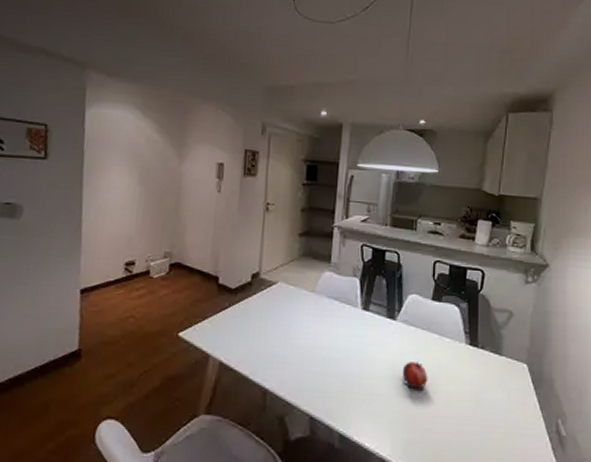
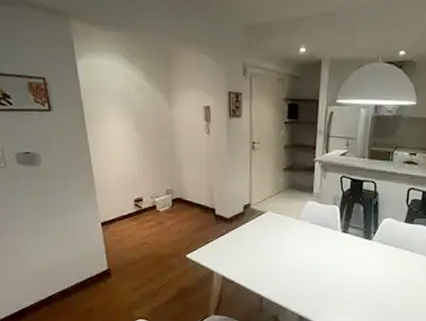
fruit: present [402,361,428,389] -> none [376,273,399,294]

